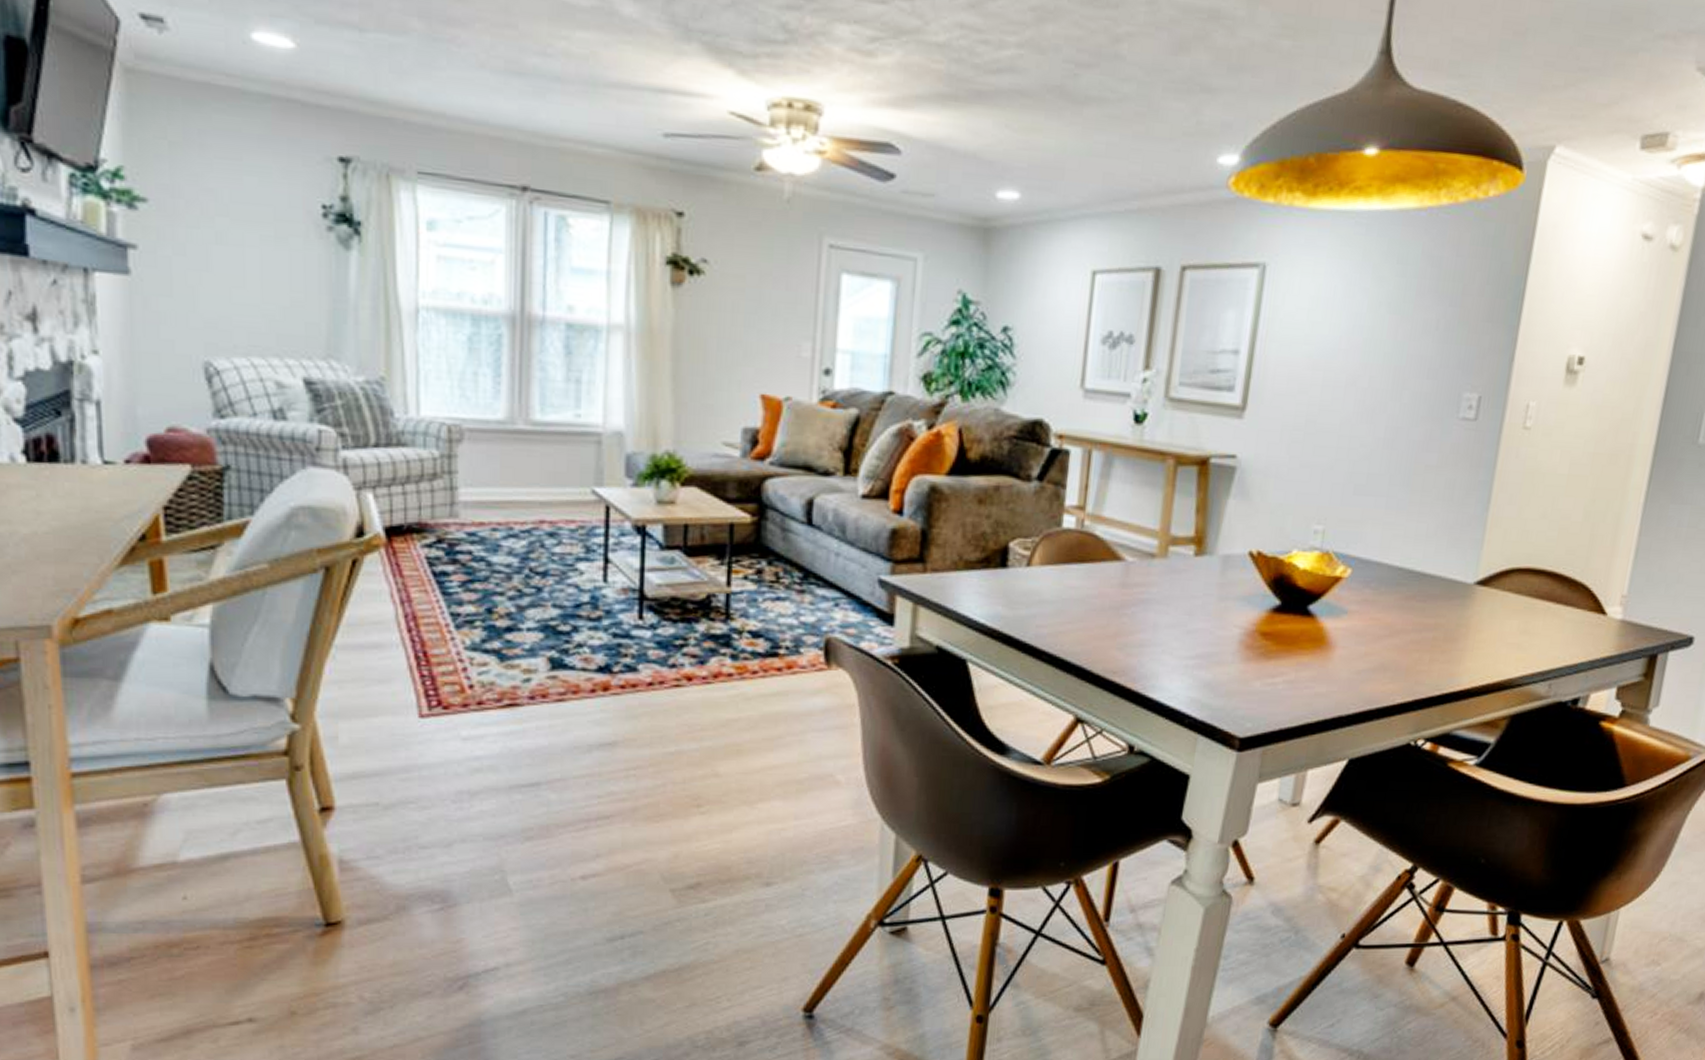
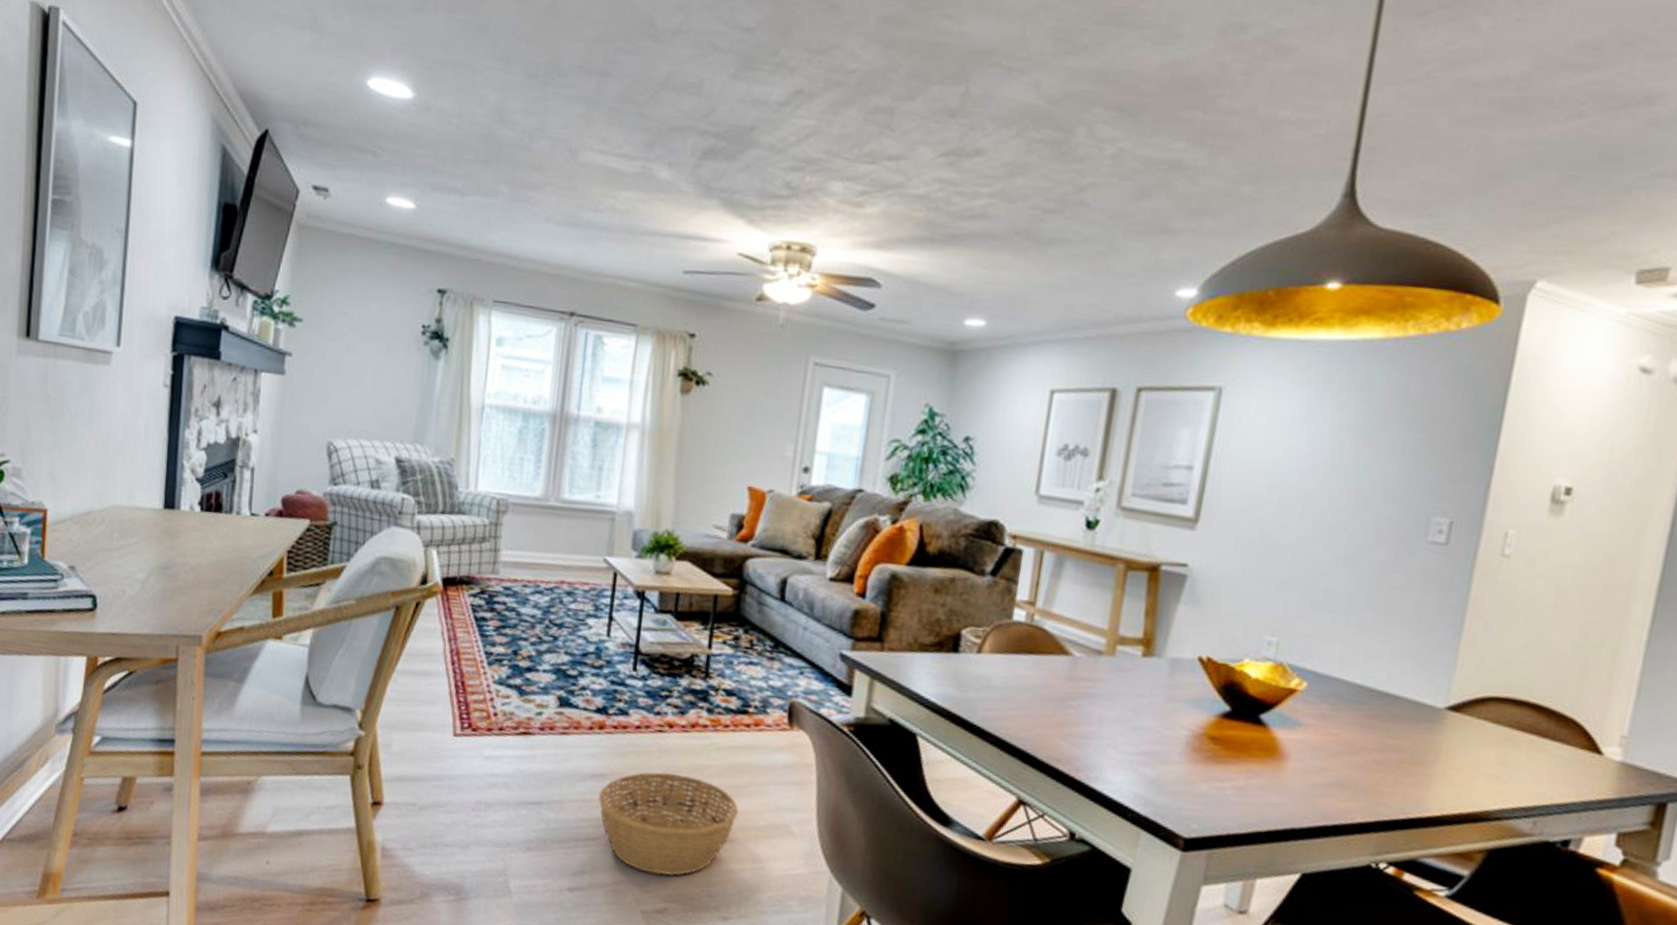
basket: none [608,732,776,847] -> present [598,772,739,876]

